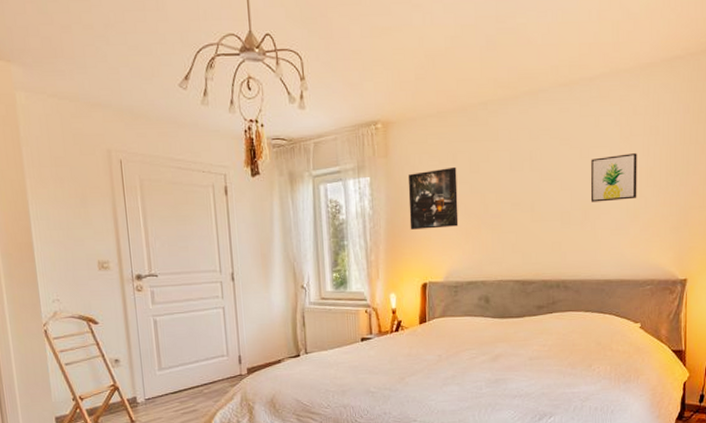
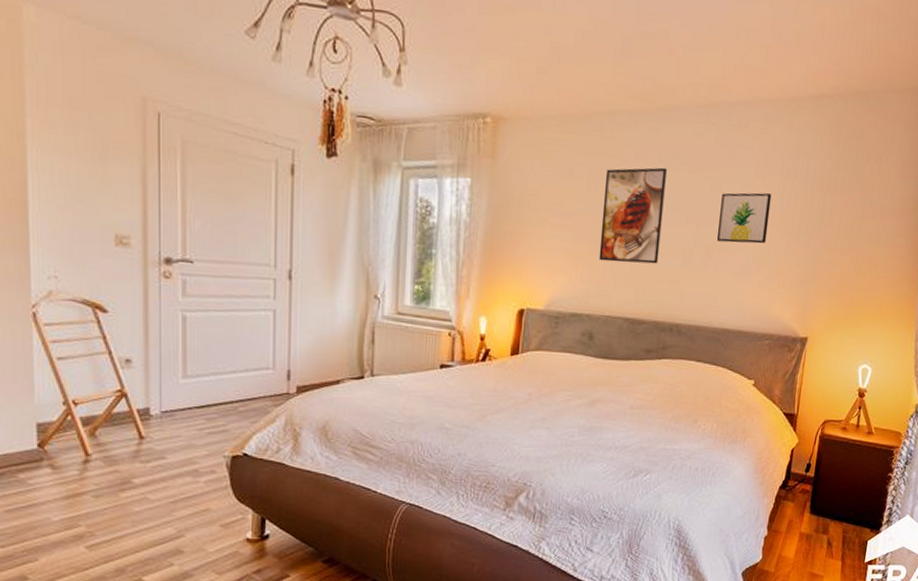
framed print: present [408,167,459,230] -> none [511,180,573,249]
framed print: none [485,144,540,233] -> present [599,167,667,264]

